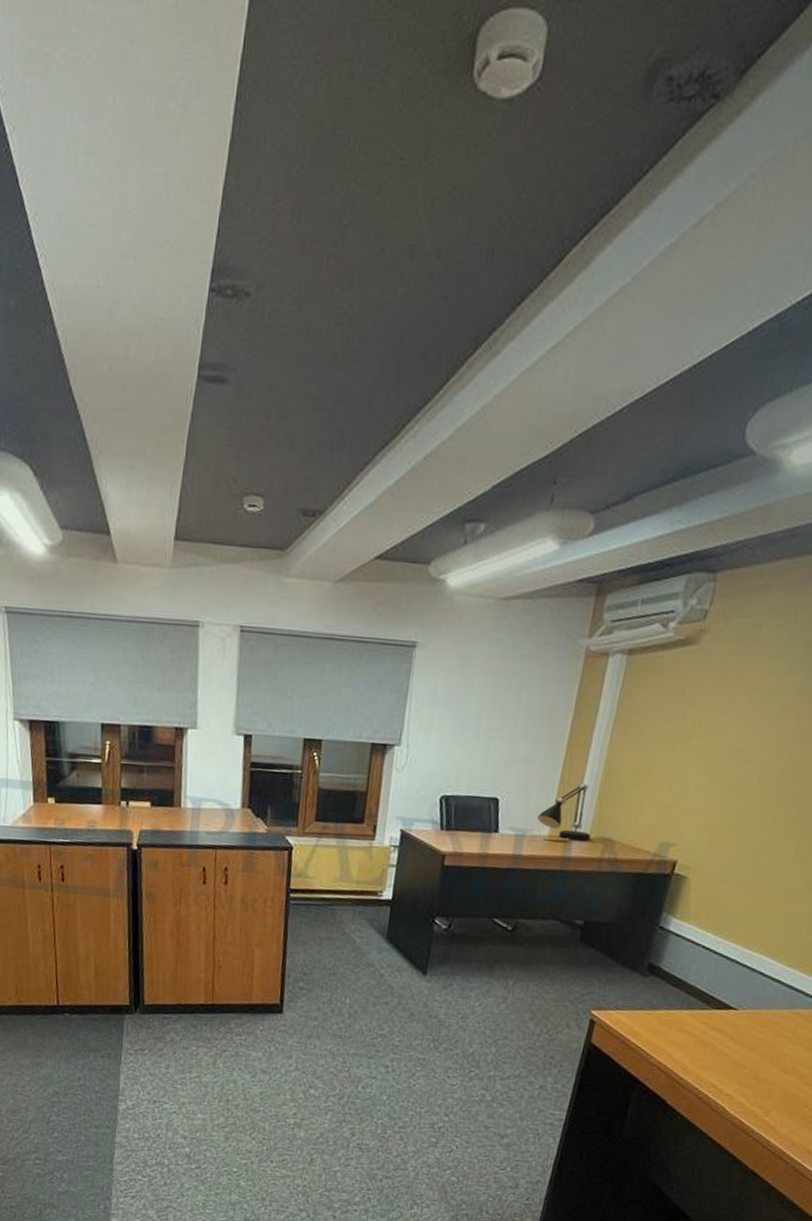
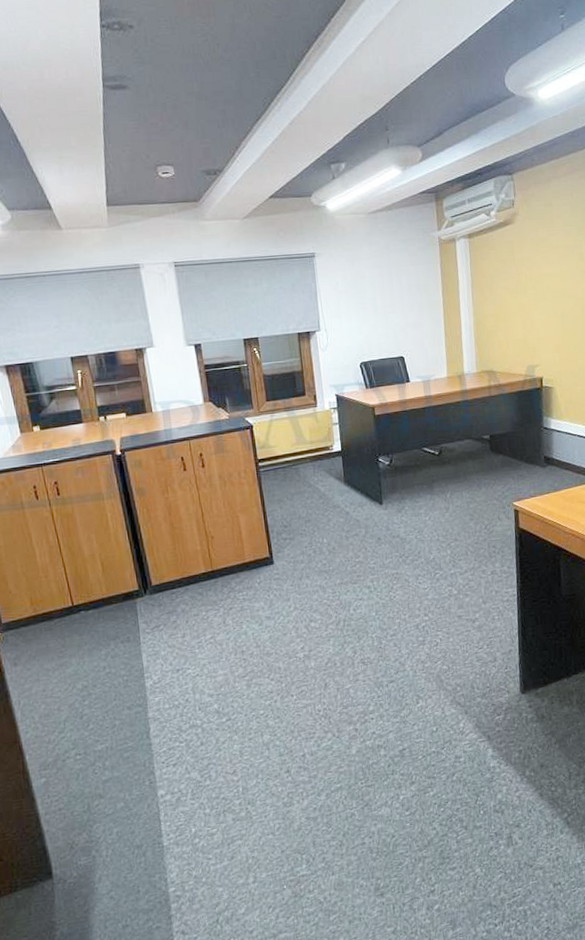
desk lamp: present [537,783,591,842] -> none [435,334,478,377]

